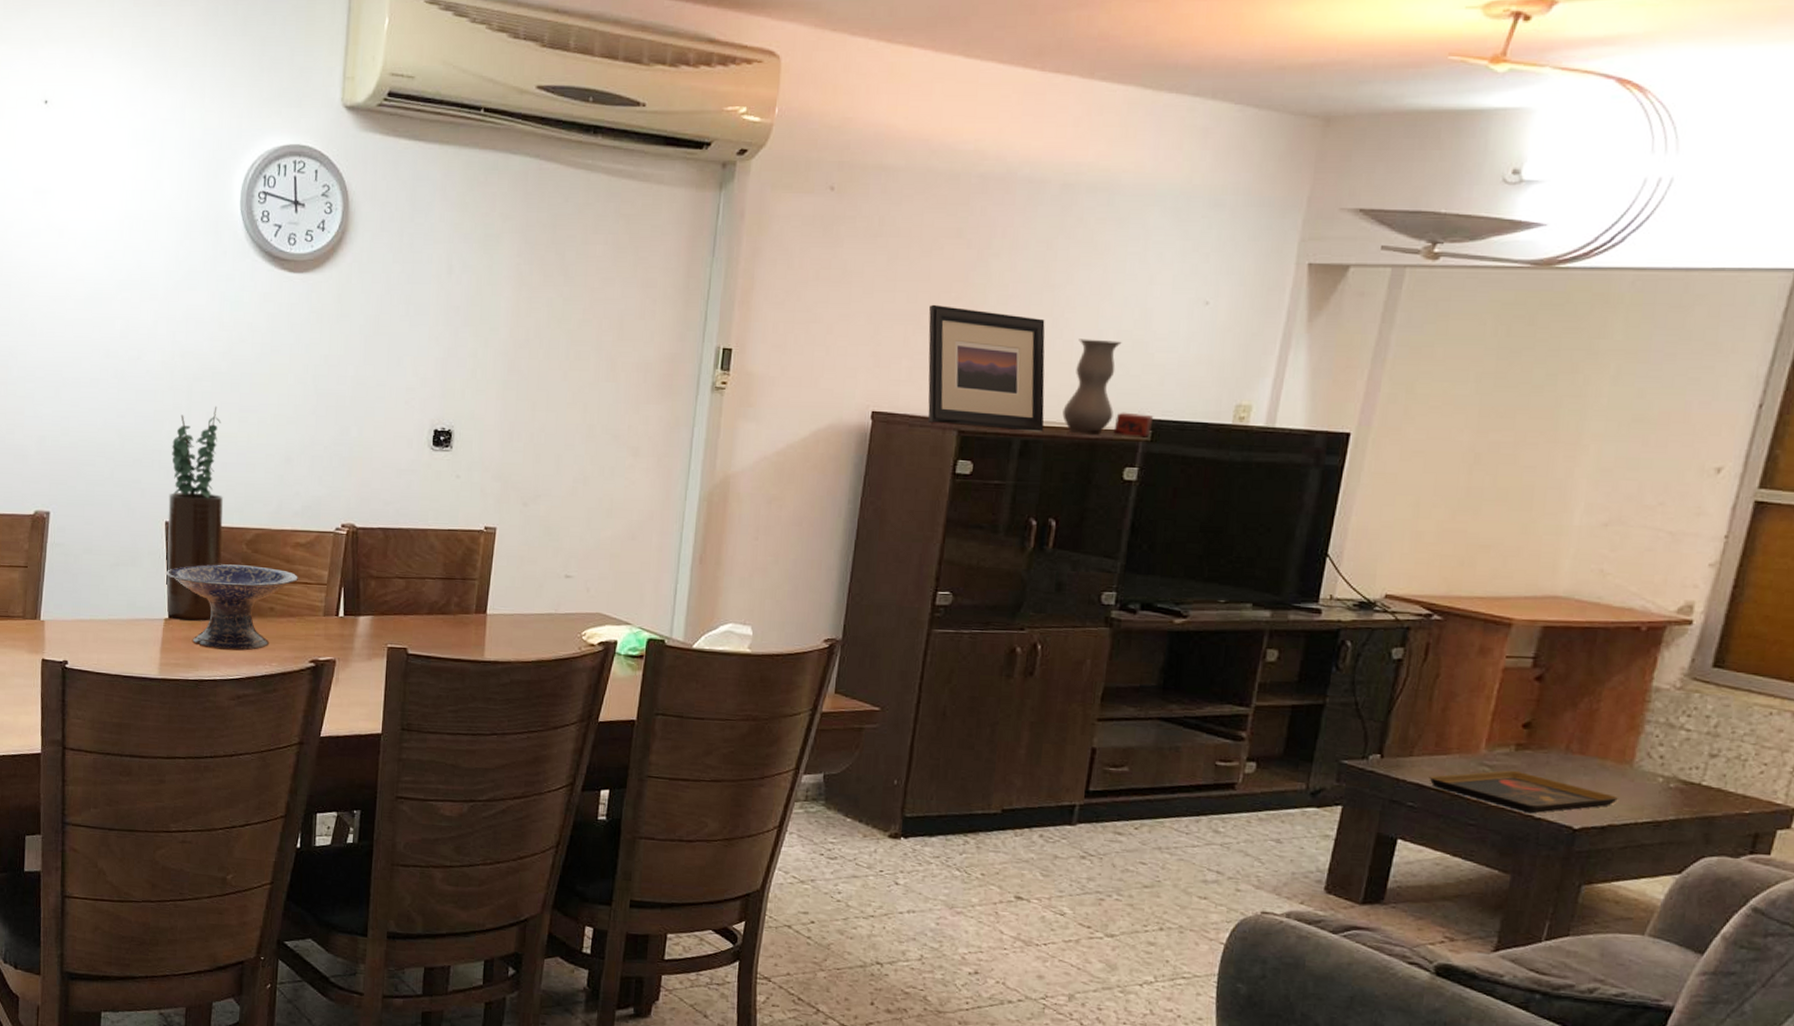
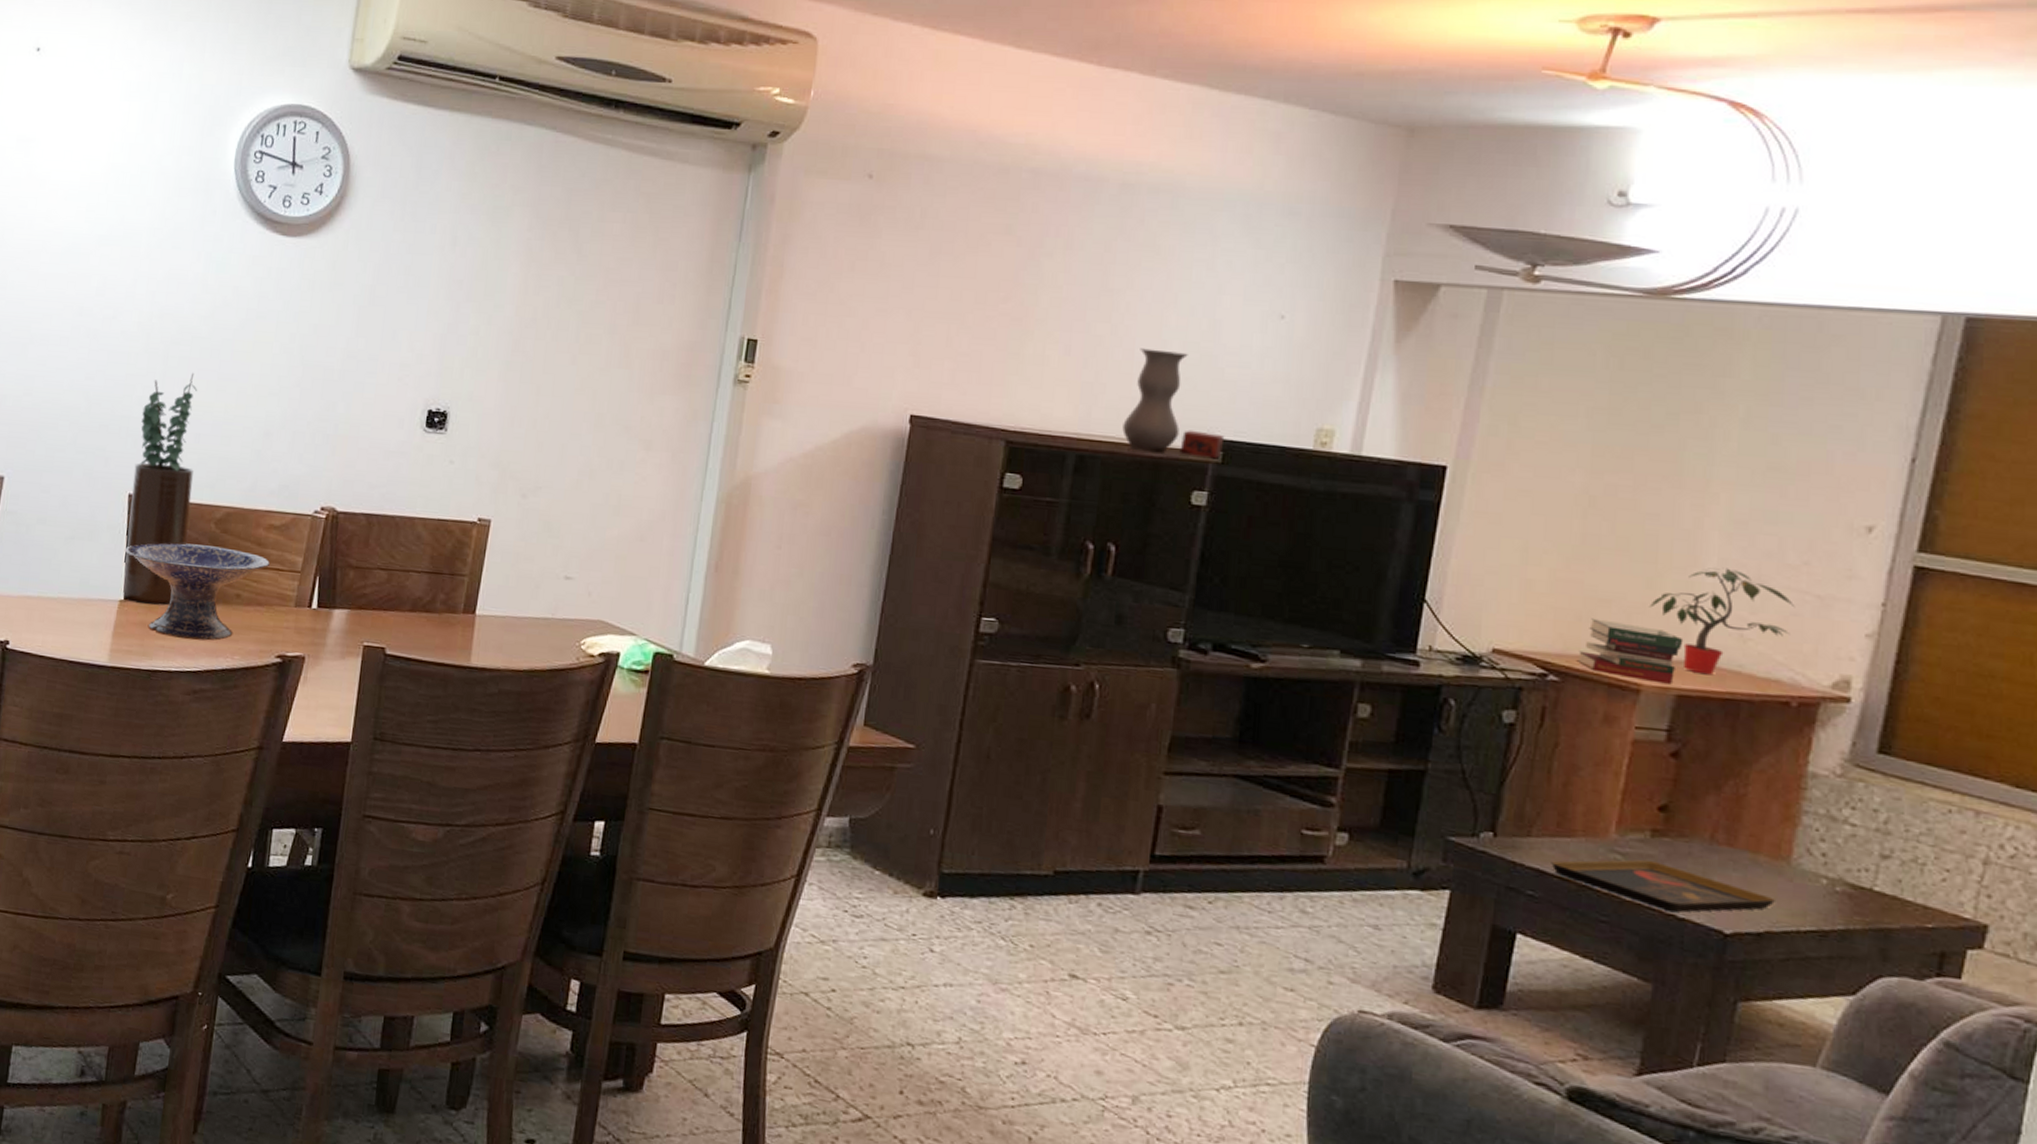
picture frame: present [928,304,1045,433] -> none [972,303,1103,448]
books: none [1458,563,1552,617] -> present [1576,618,1684,685]
potted plant: none [1522,511,1649,608] -> present [1648,568,1794,675]

